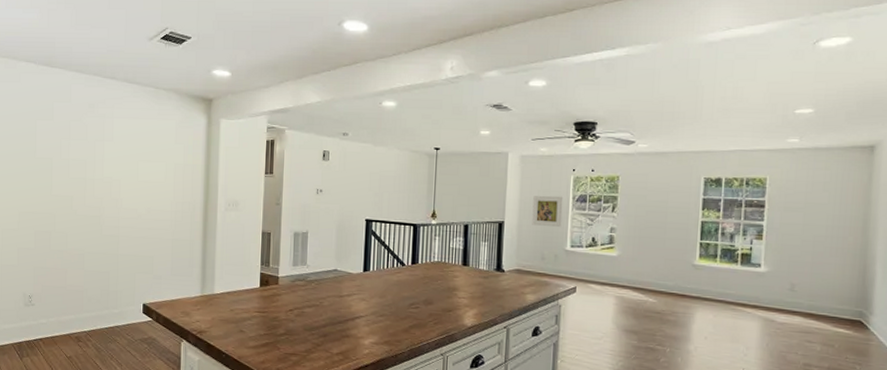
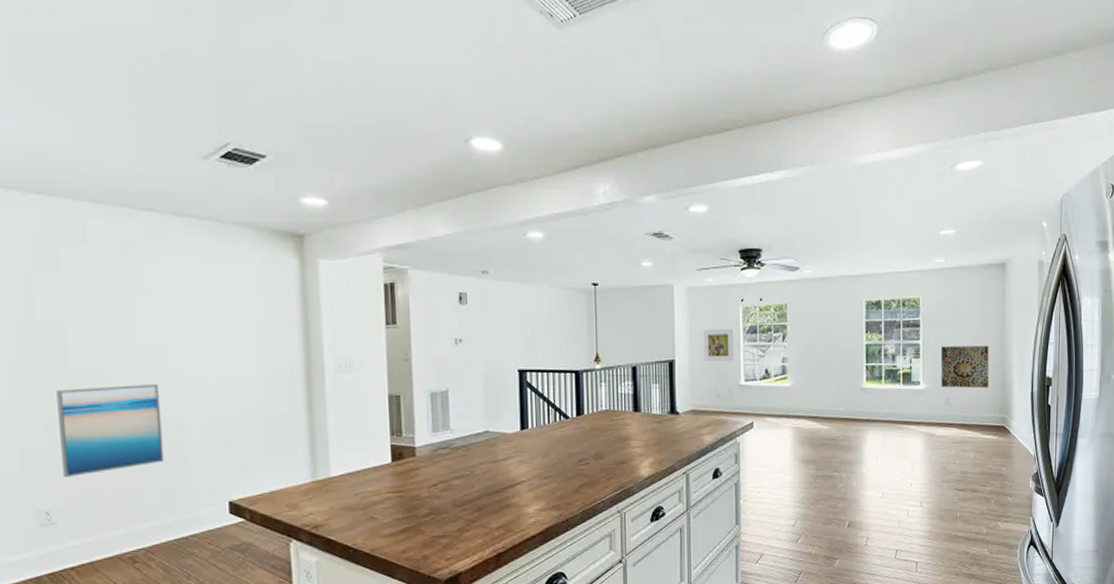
wall art: none [42,207,106,273] -> present [56,384,165,478]
wall art: none [786,230,847,278] -> present [941,345,989,389]

